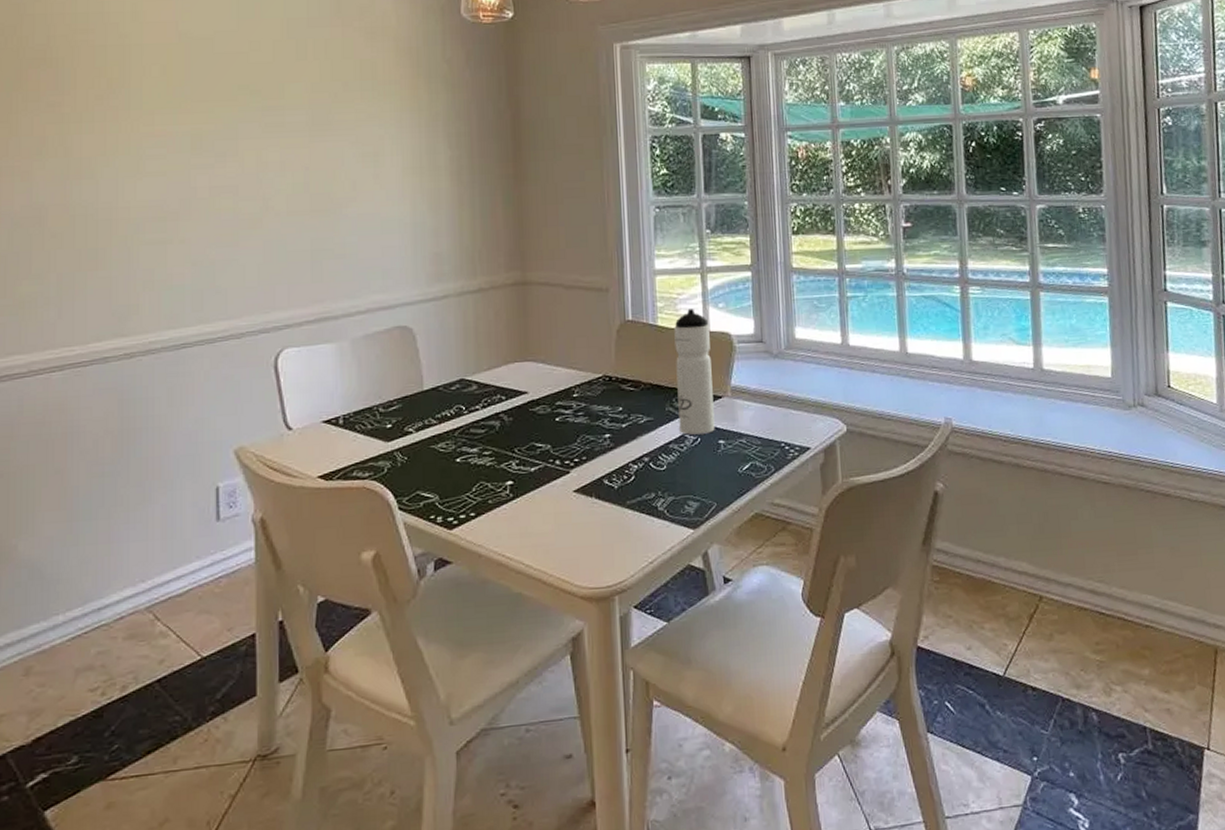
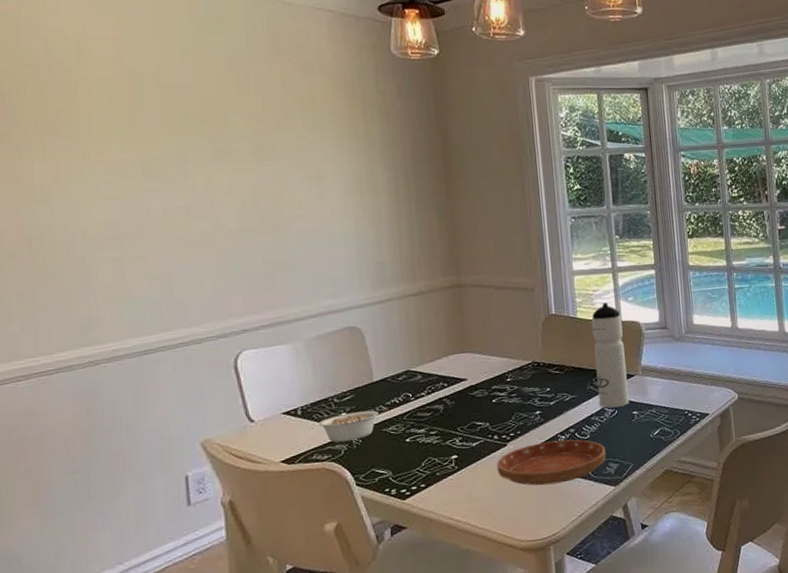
legume: none [360,422,439,458] -> present [318,408,389,443]
saucer: none [557,470,685,523] -> present [497,439,606,486]

